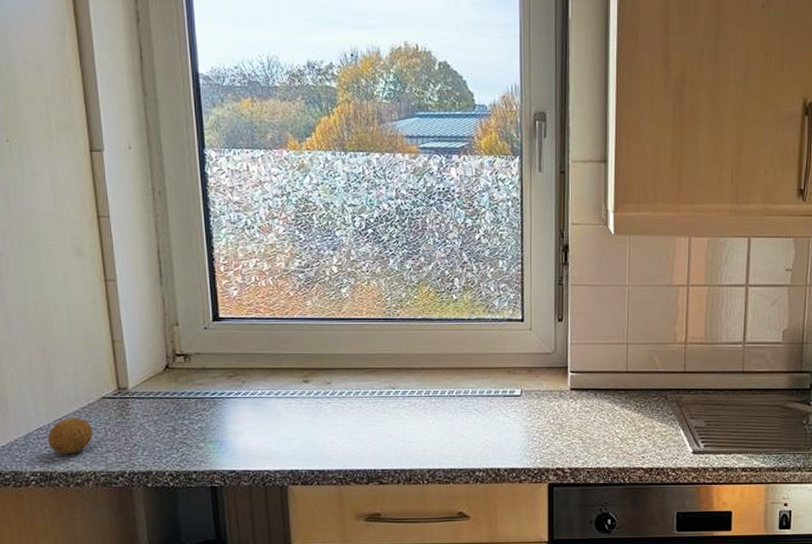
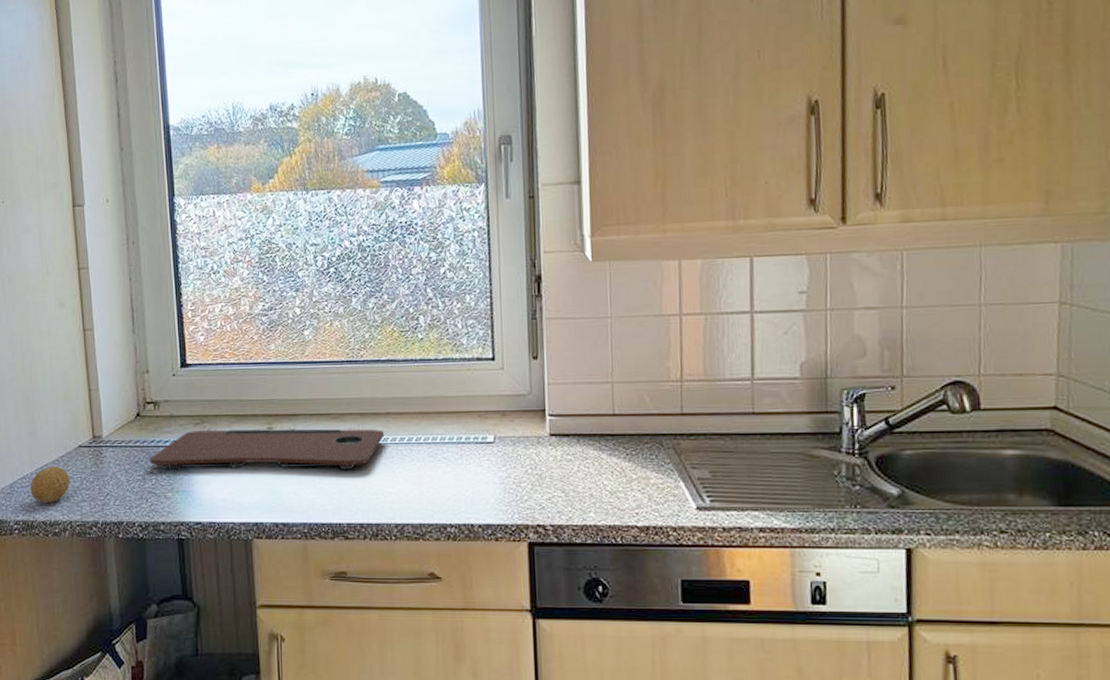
cutting board: none [180,382,419,421] -> present [150,428,385,470]

